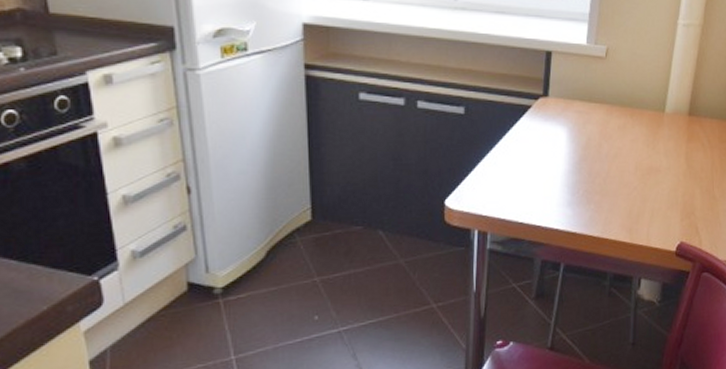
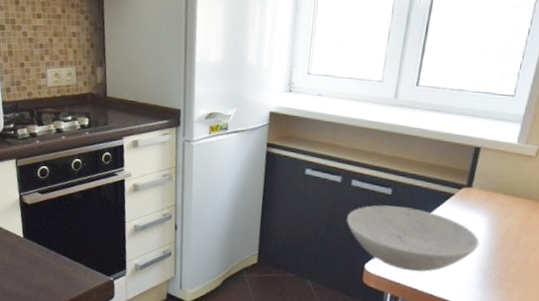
bowl: none [417,127,563,200] -> present [347,205,480,273]

